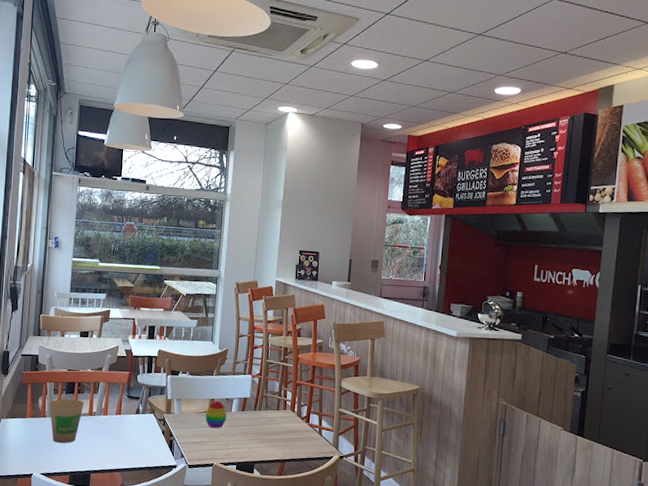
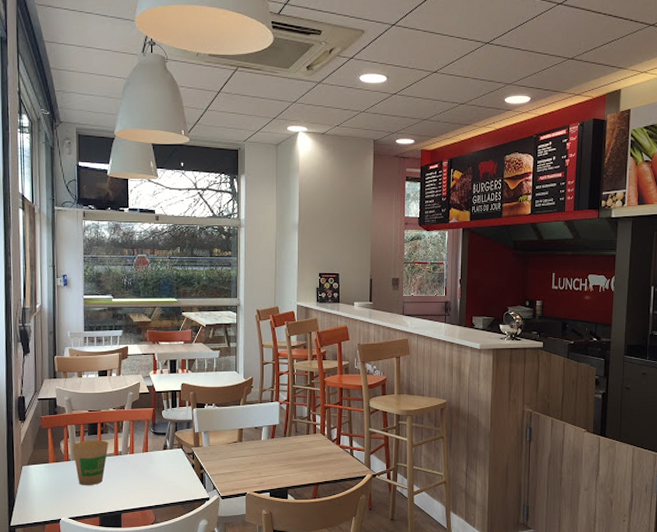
decorative egg: present [205,400,227,428] -> none [235,430,256,457]

